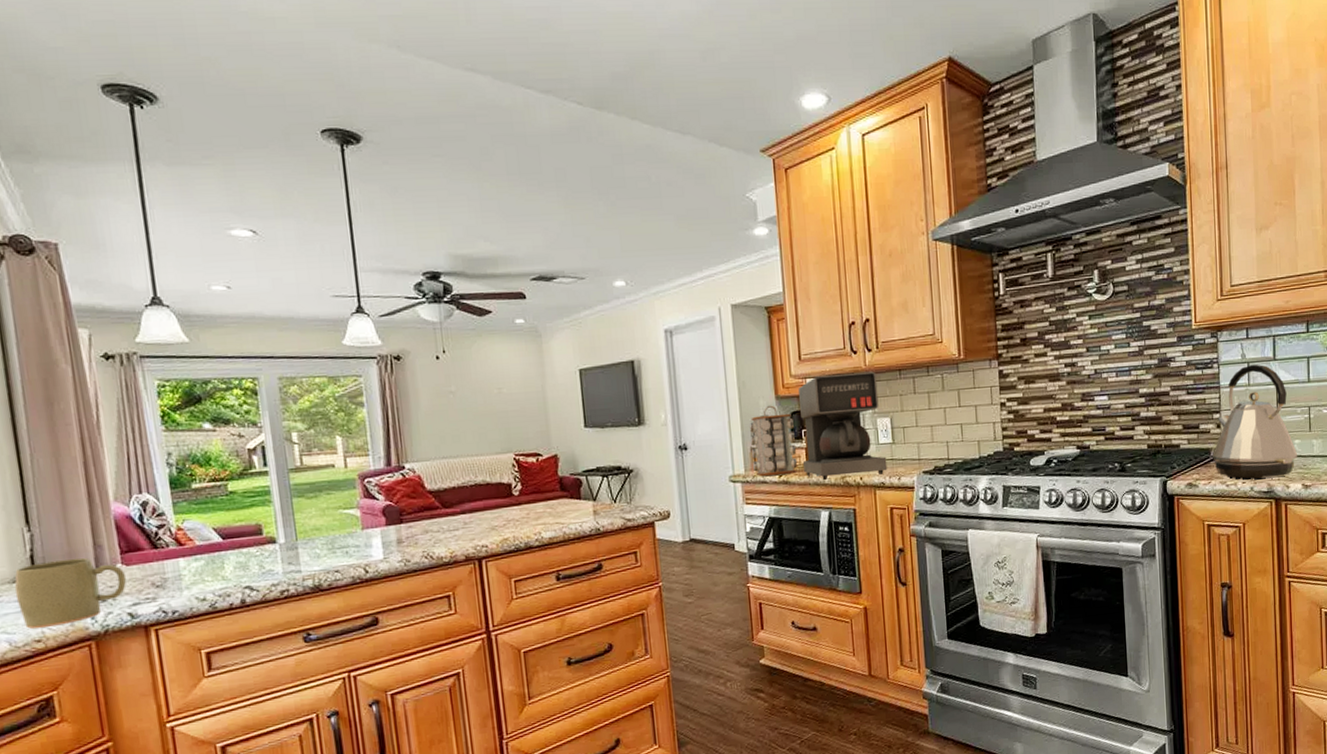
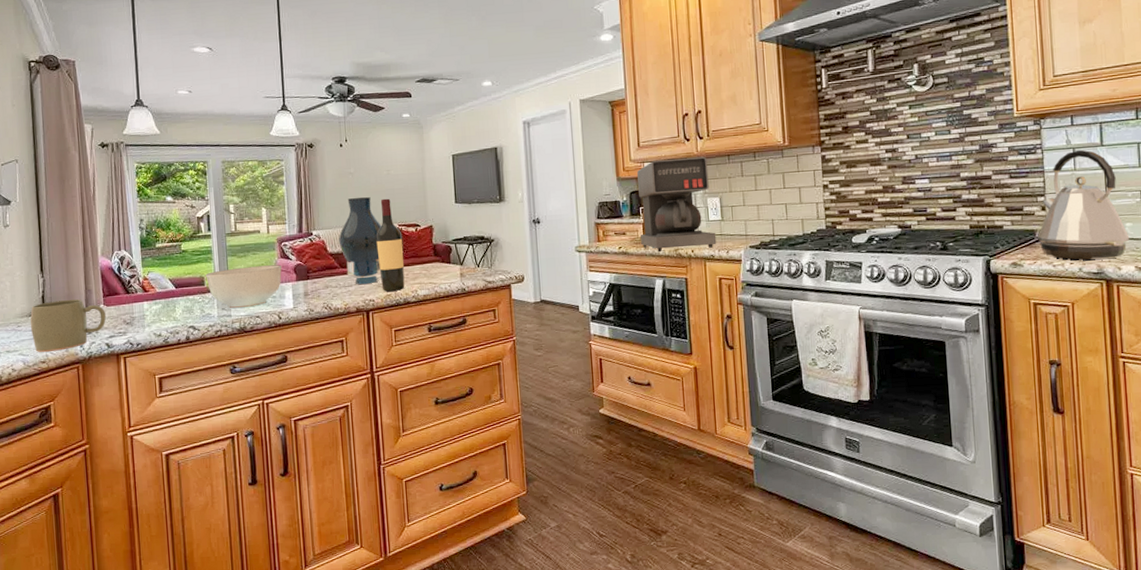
bowl: none [263,506,367,563] -> present [206,265,282,309]
vase: none [439,421,495,528] -> present [338,197,382,285]
wine bottle: none [486,422,526,535] -> present [376,198,405,292]
spice rack: present [748,405,798,477] -> none [593,185,636,248]

